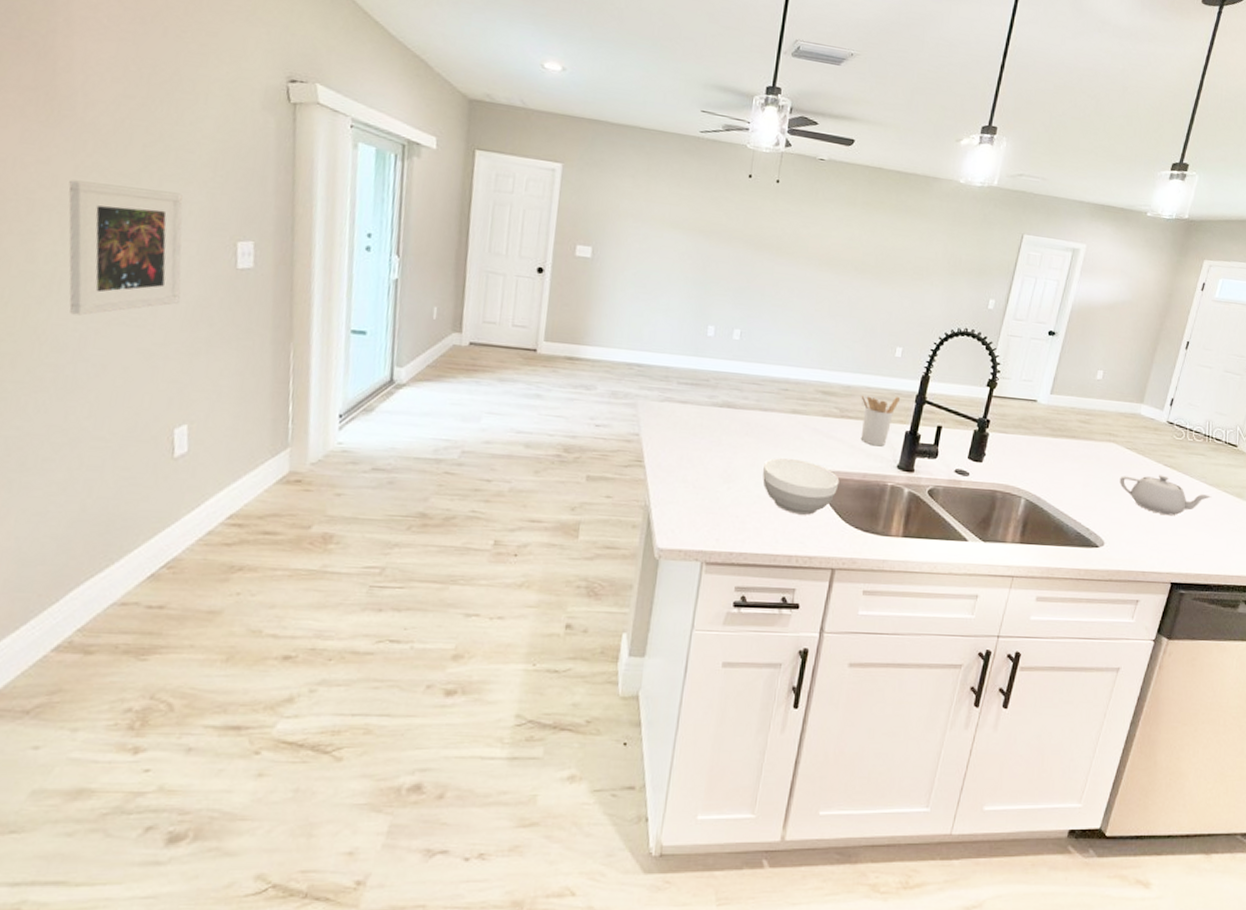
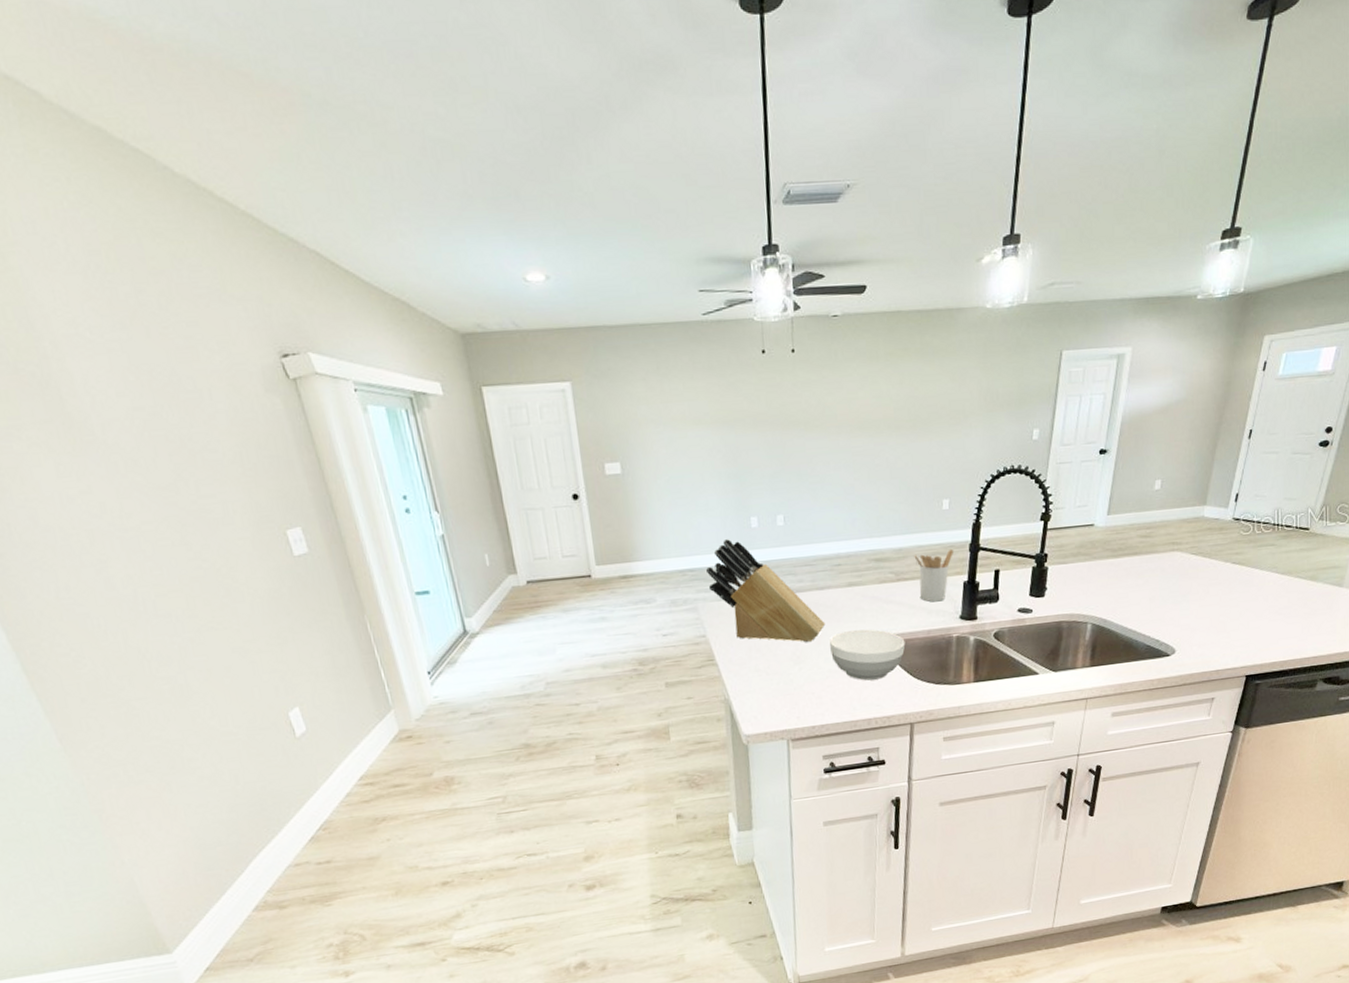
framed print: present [68,180,183,316] -> none [116,495,254,630]
knife block: none [652,342,763,463] -> present [706,539,826,643]
teapot: present [1119,475,1212,516] -> none [1186,573,1284,613]

